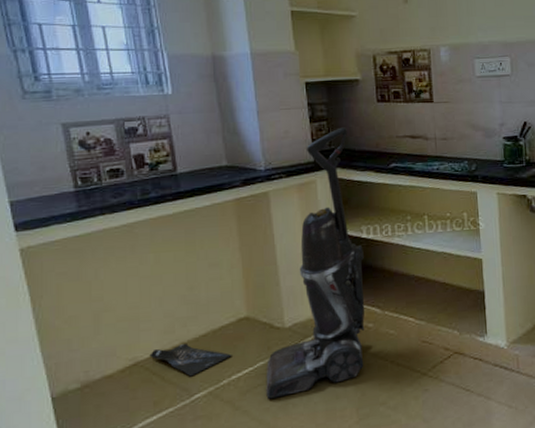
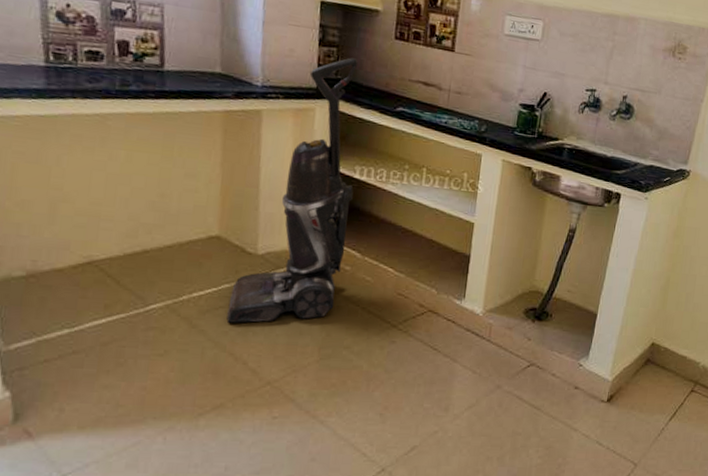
bag: present [149,343,232,377] -> none [106,250,197,286]

